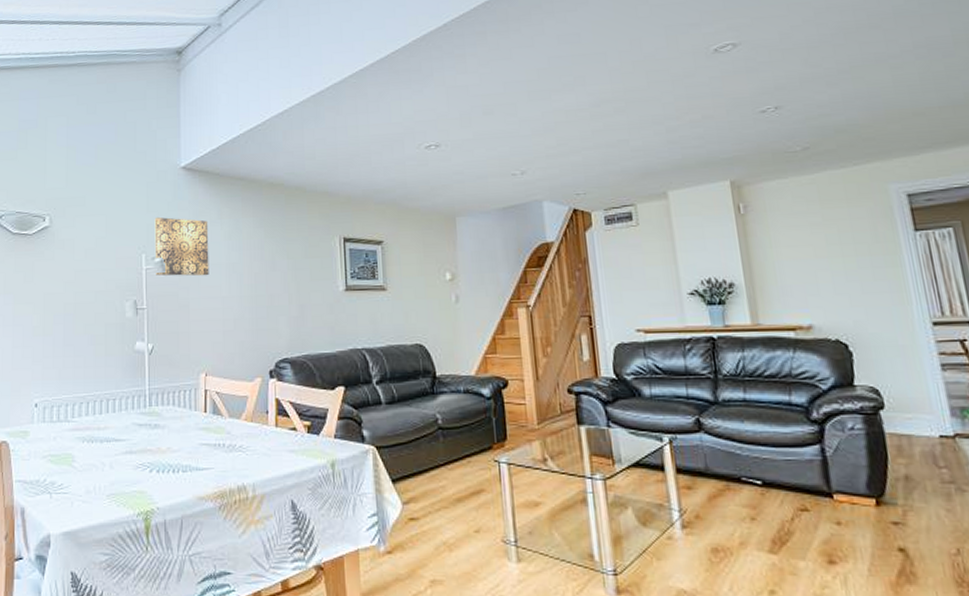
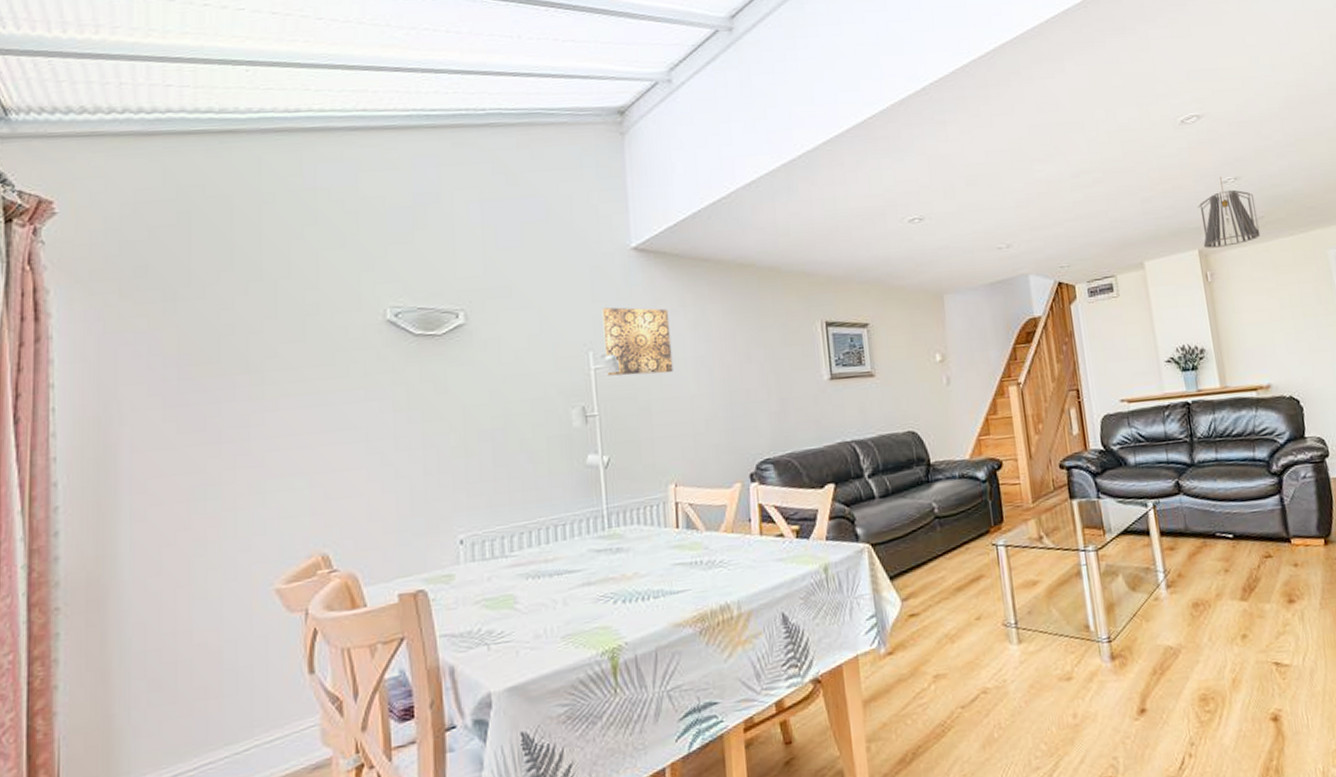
pendant light: none [730,106,805,180] -> present [1197,176,1261,248]

